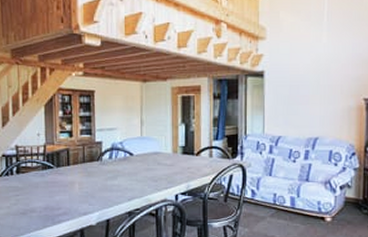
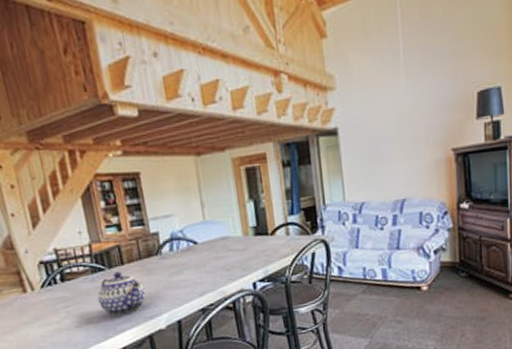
teapot: none [44,170,83,208] -> present [97,271,146,316]

